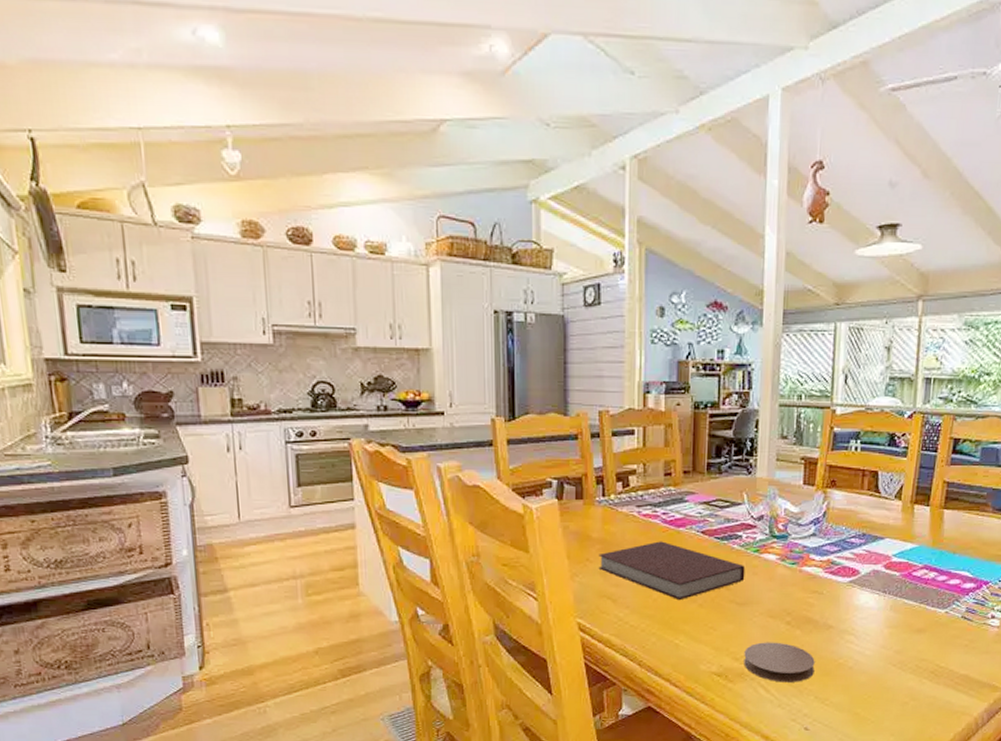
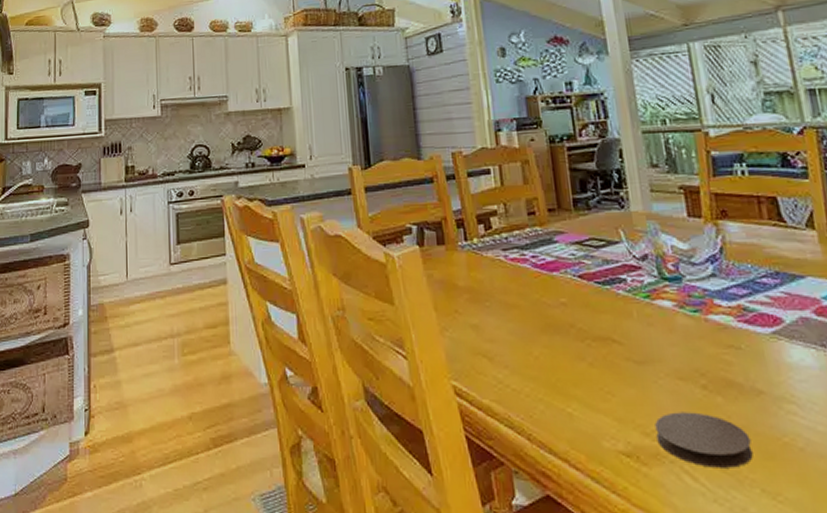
notebook: present [598,541,745,601] -> none [467,288,639,359]

